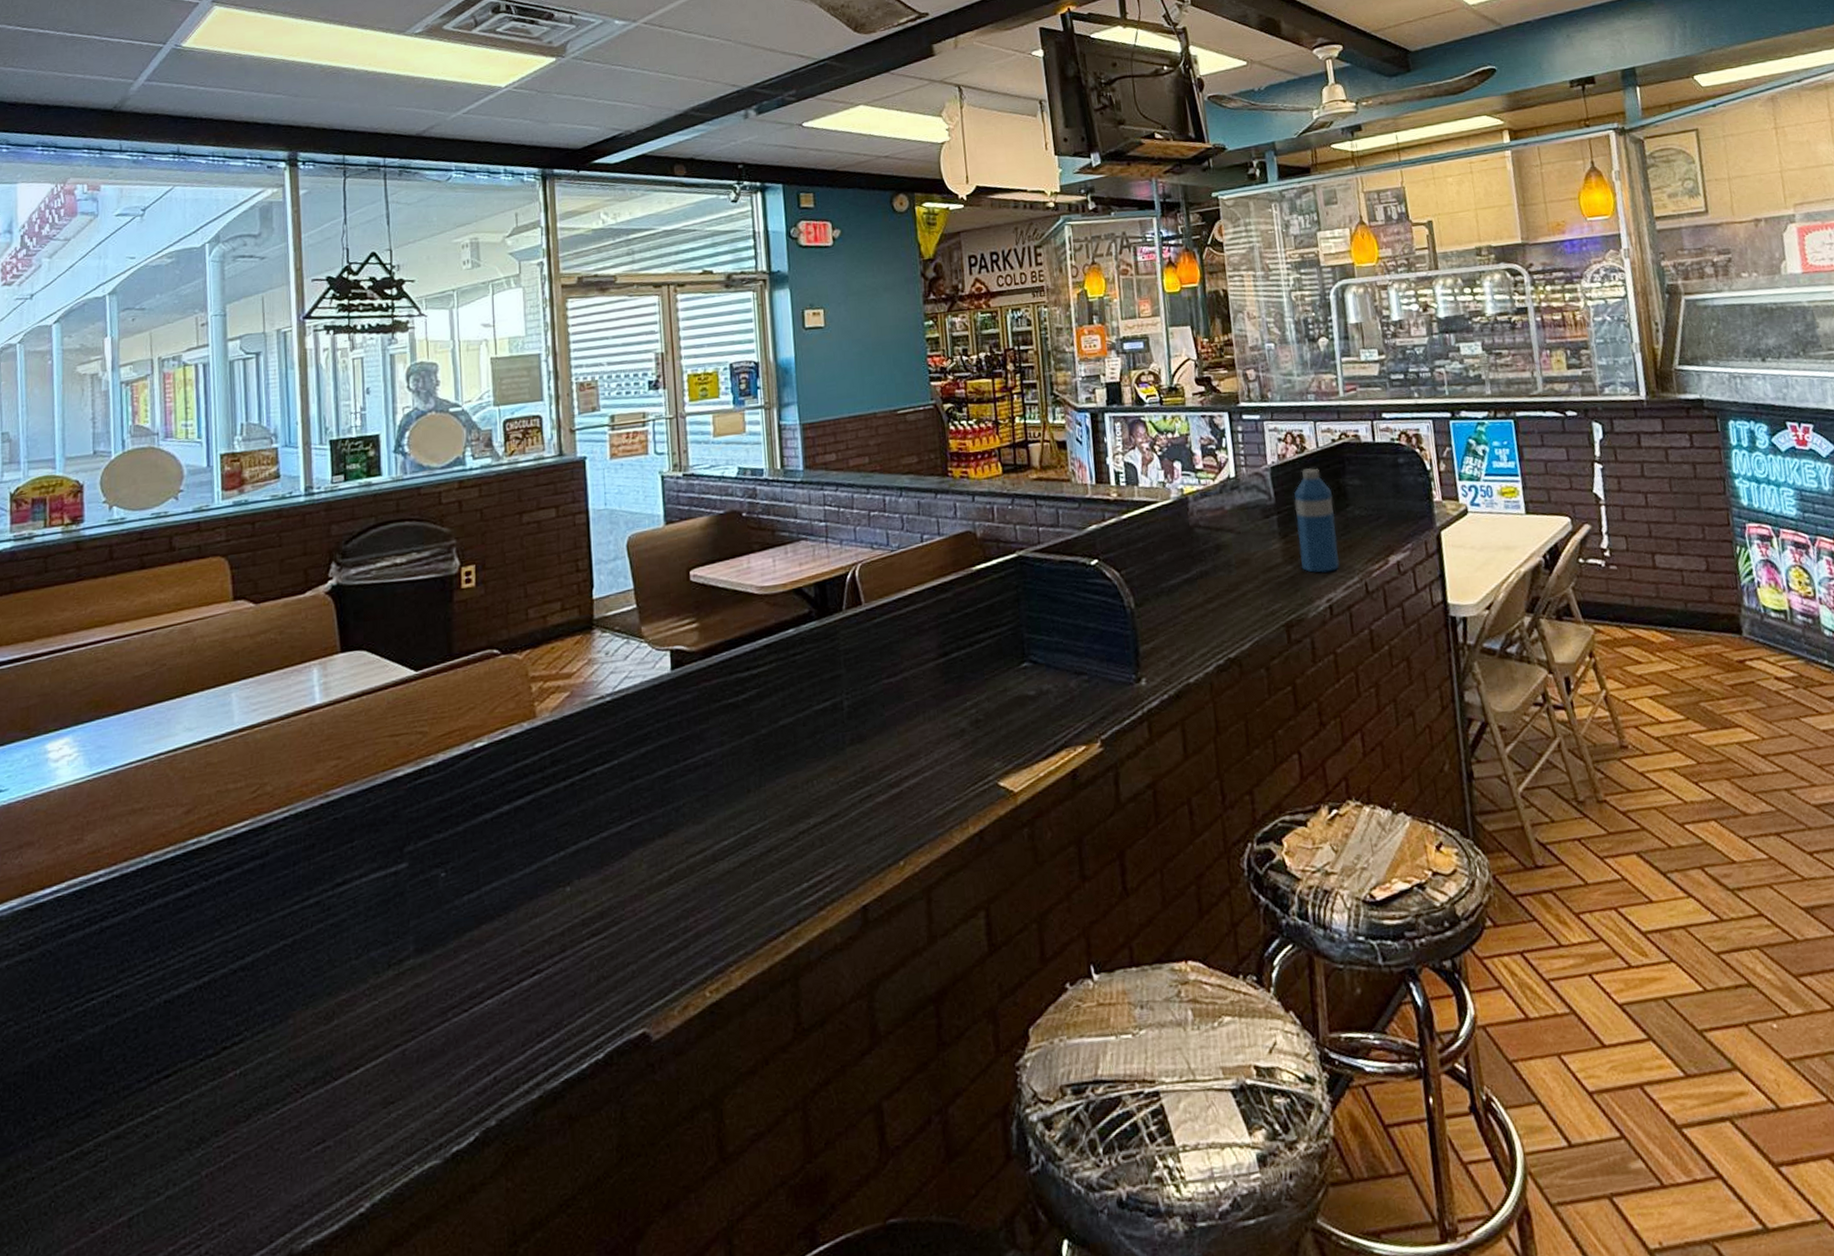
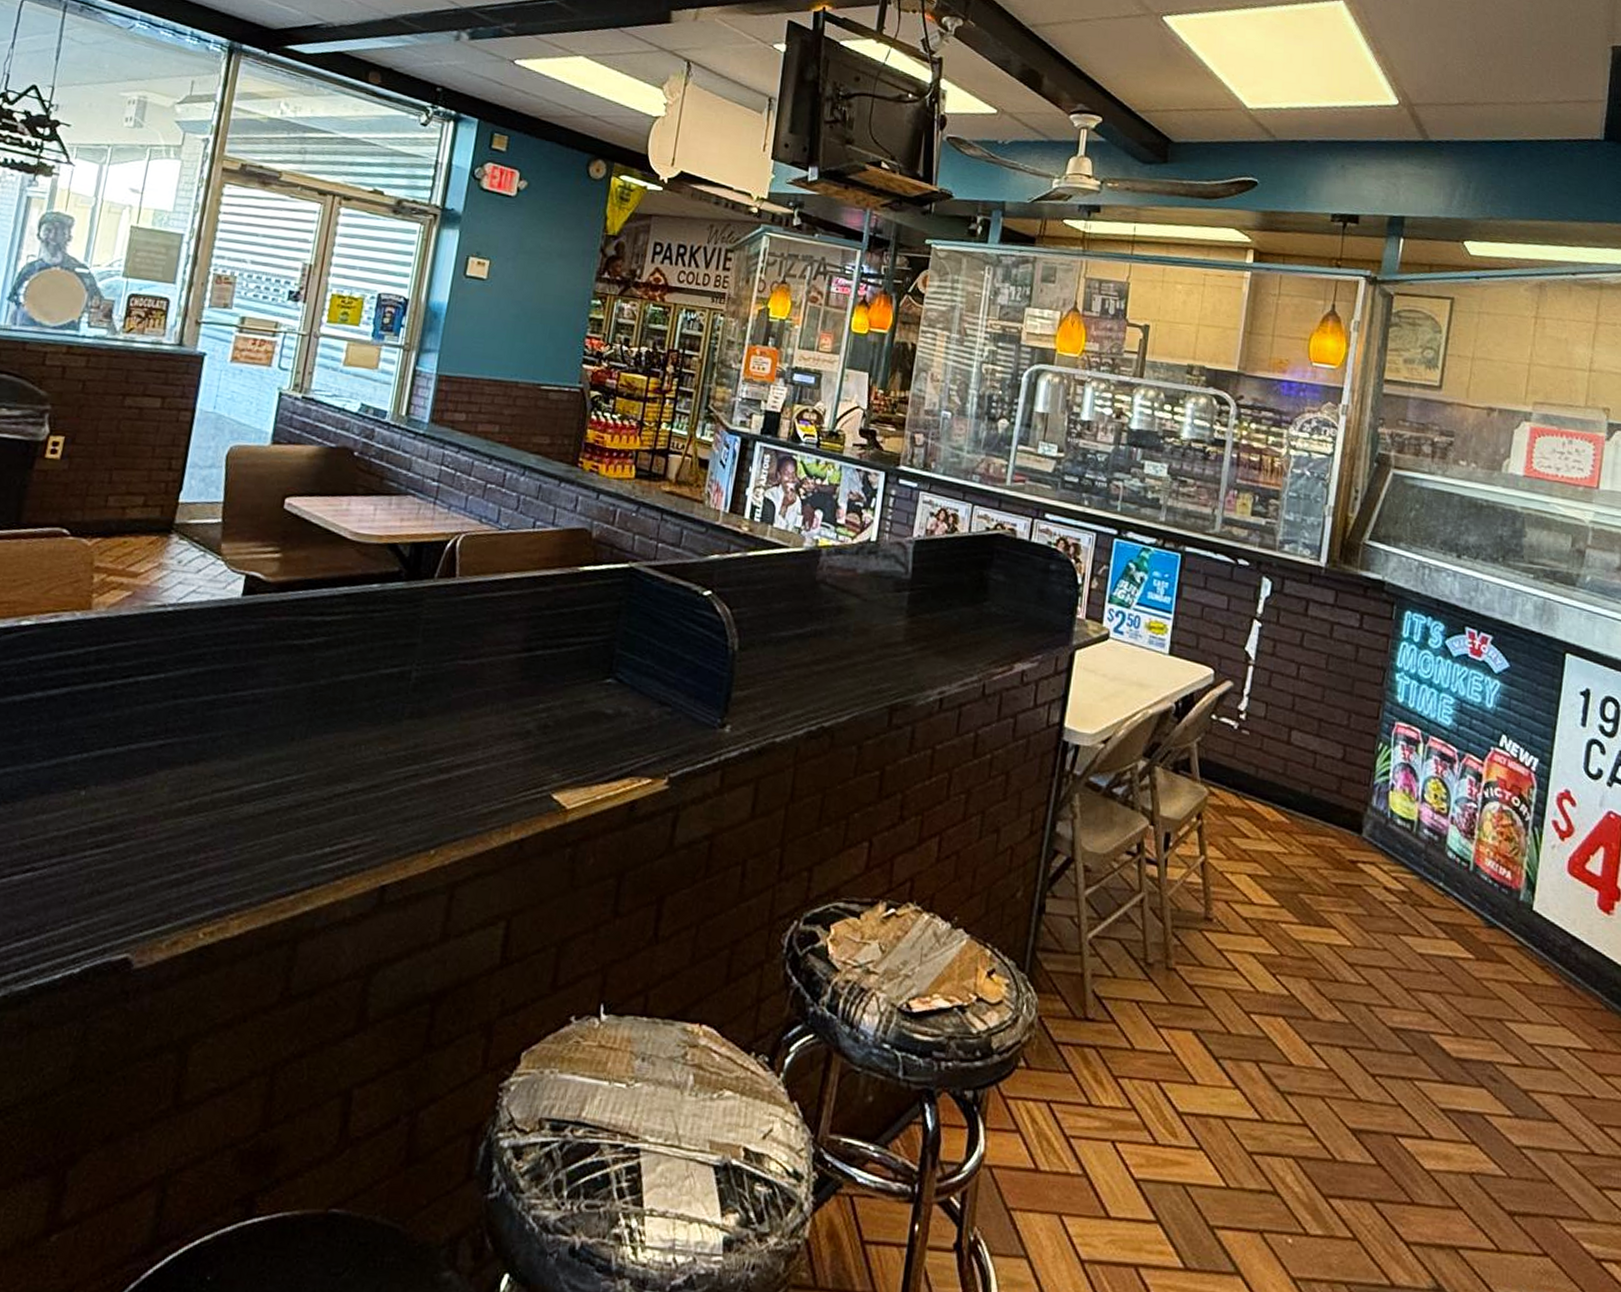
water bottle: present [1294,468,1340,573] -> none [921,551,972,664]

